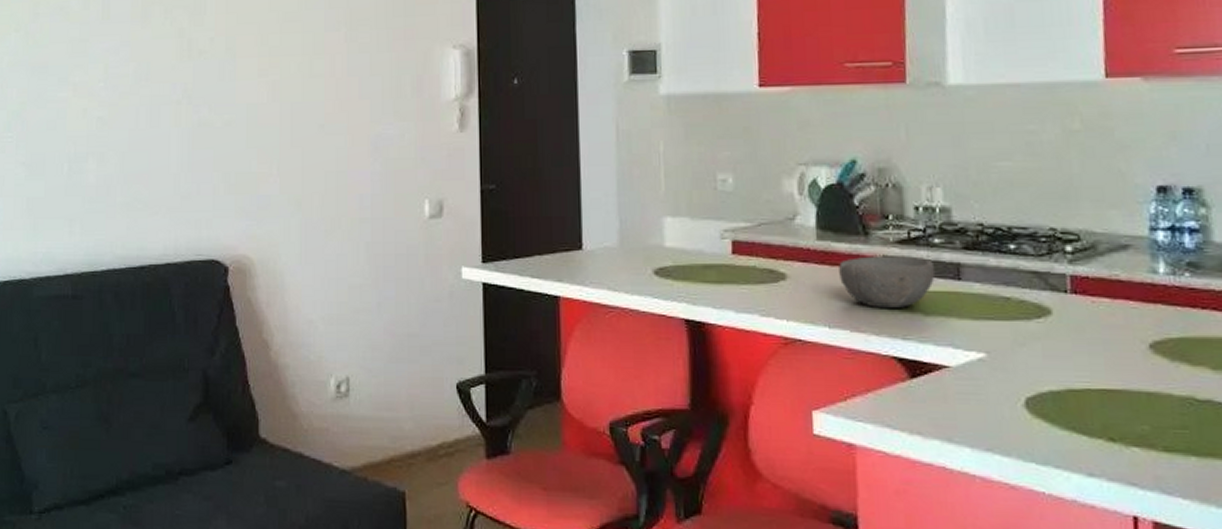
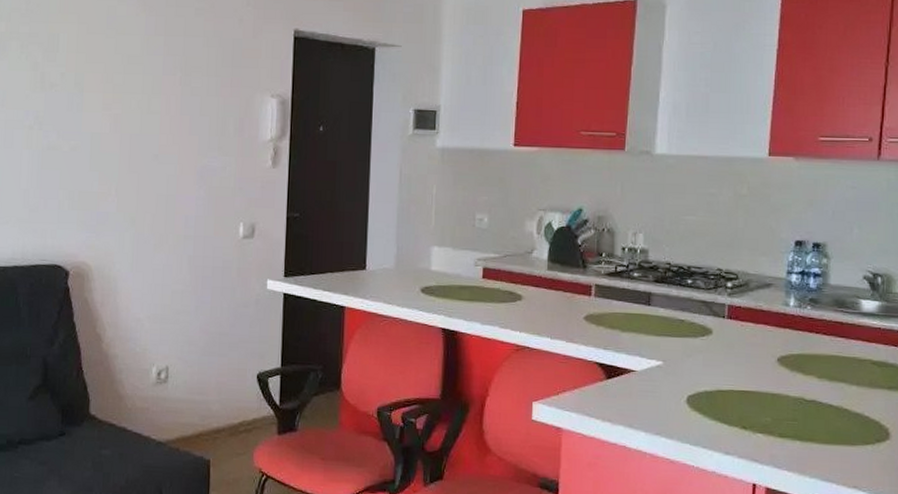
bowl: present [839,256,936,309] -> none [562,284,633,326]

